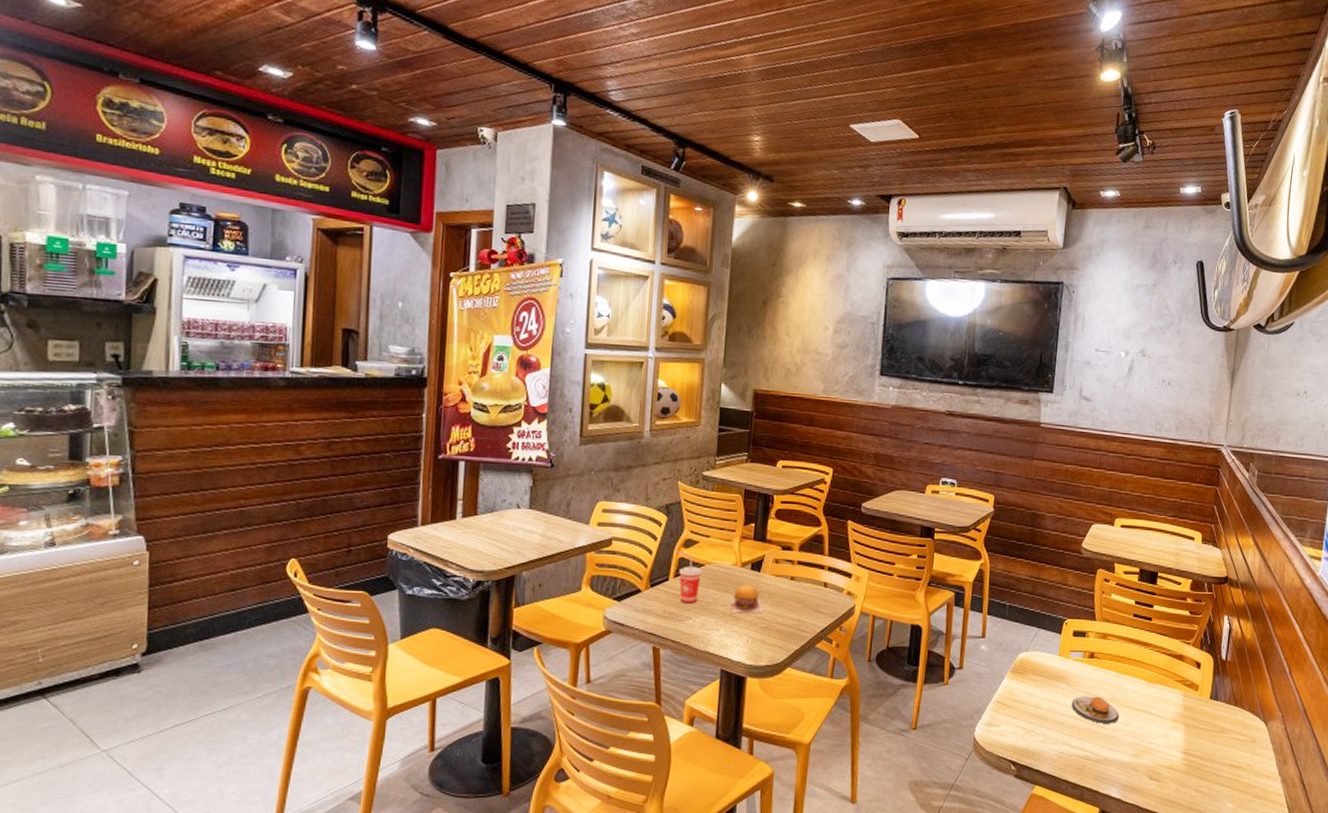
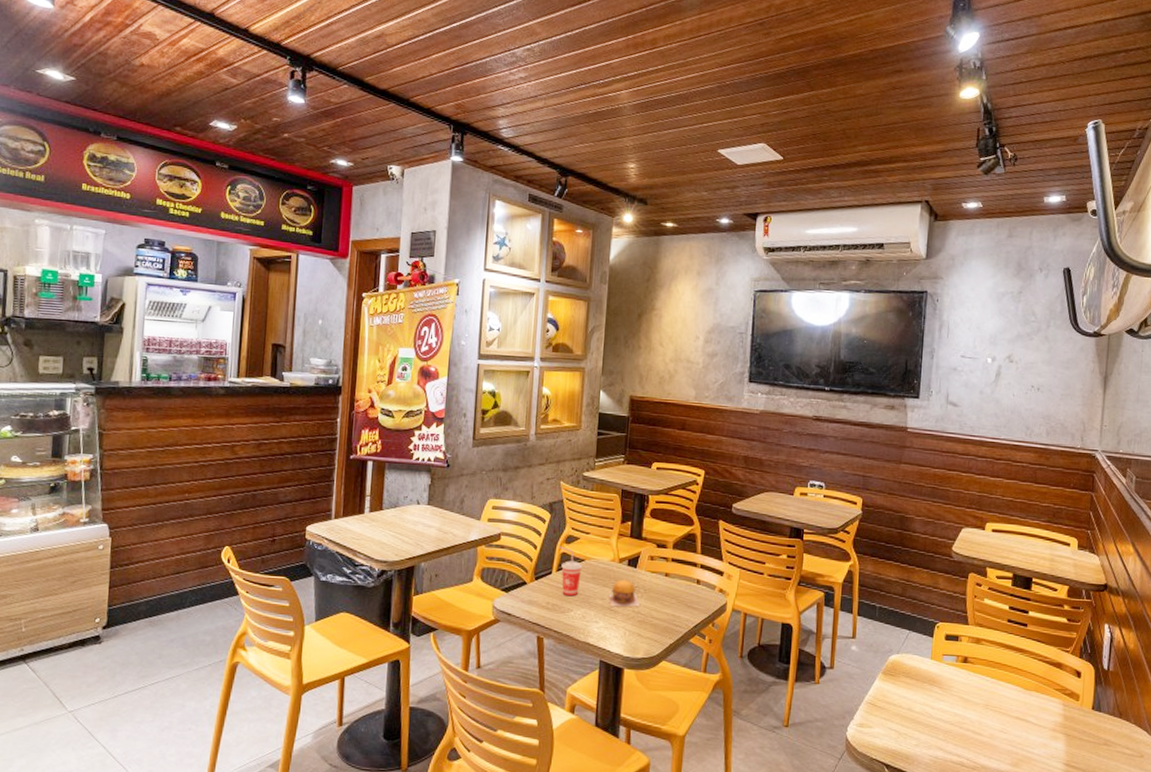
soccer ball: present [651,387,681,420] -> none [536,394,564,425]
hamburger: present [1071,696,1119,724] -> none [945,701,996,730]

